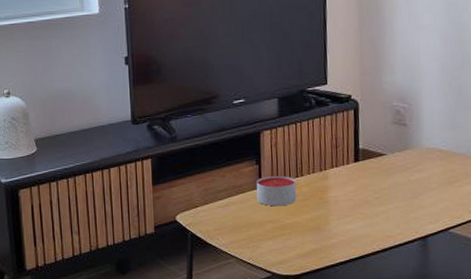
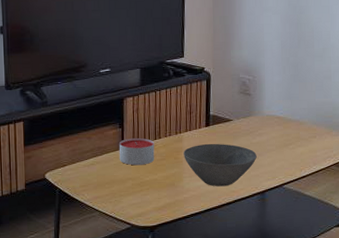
bowl: none [330,181,416,231] -> present [184,143,257,187]

